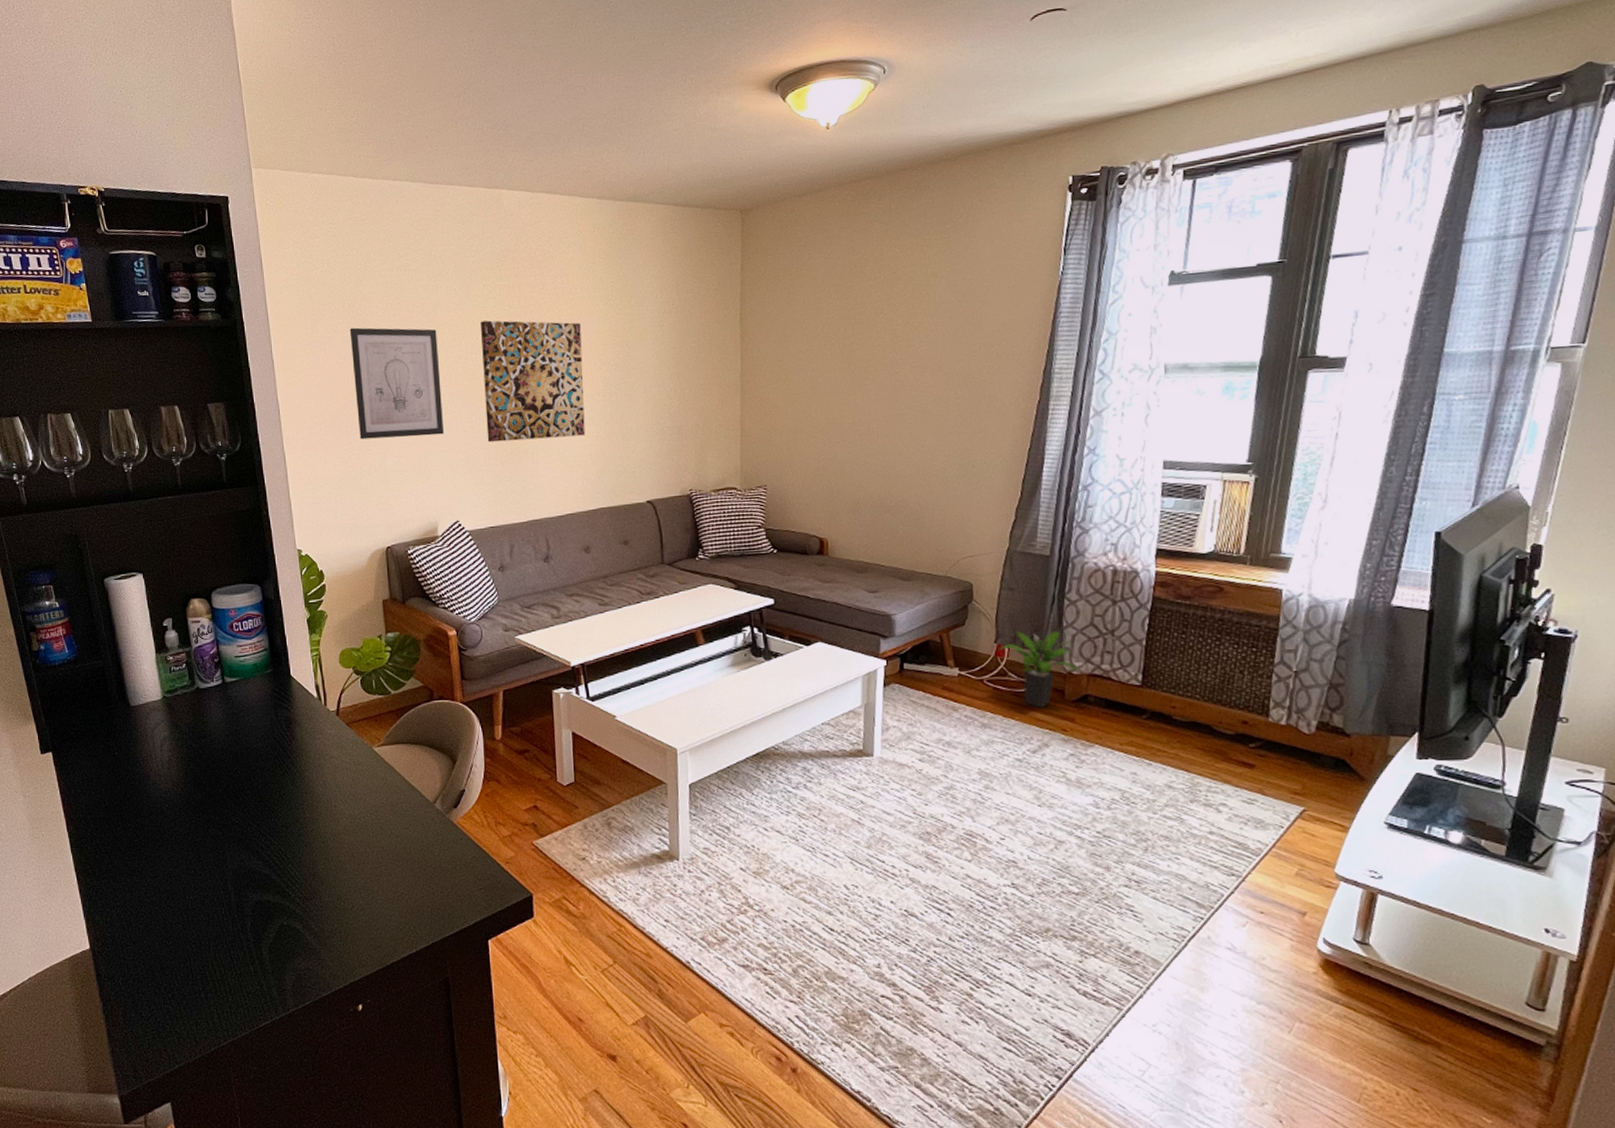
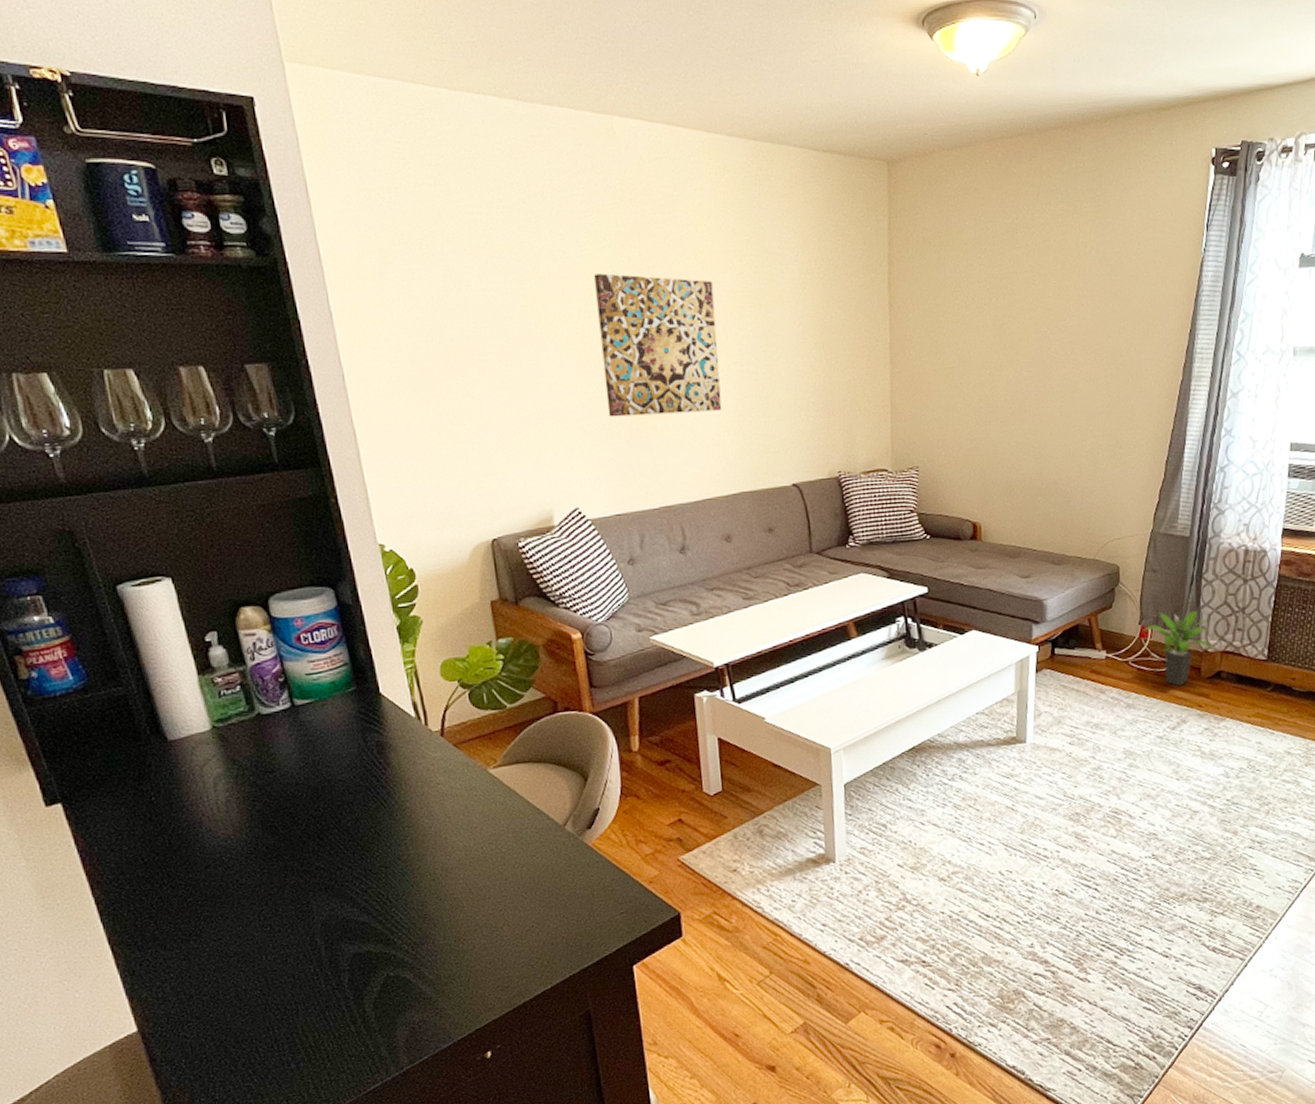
wall art: present [349,327,445,440] -> none [430,275,557,412]

